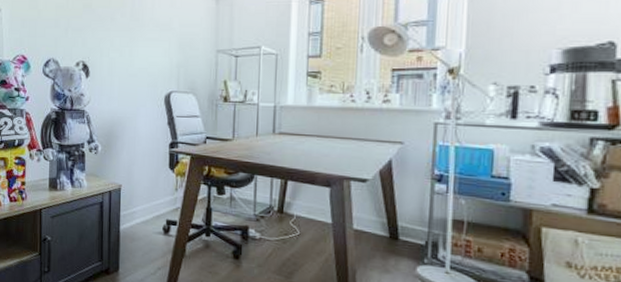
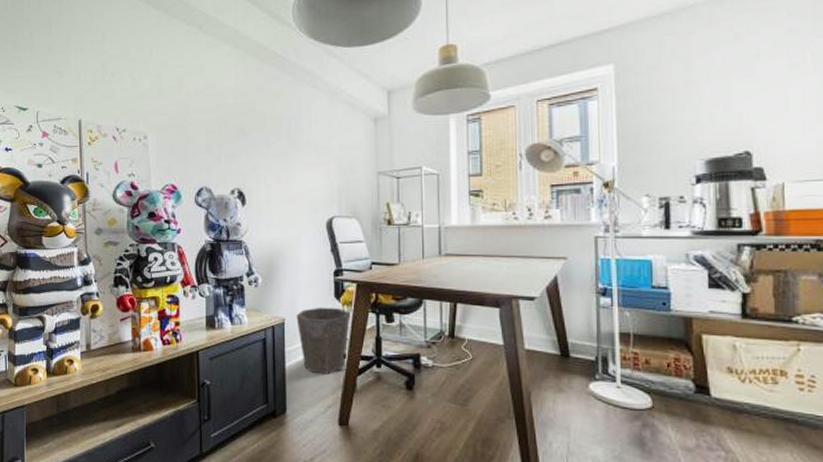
waste bin: none [132,176,184,239] -> present [296,307,351,374]

